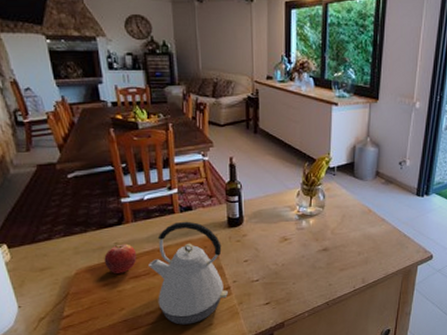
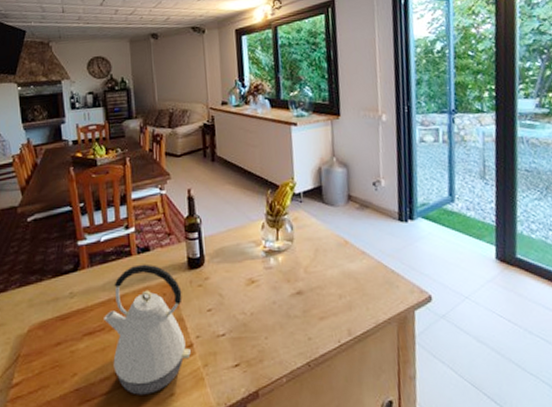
fruit: present [104,244,137,273] -> none [58,293,92,330]

